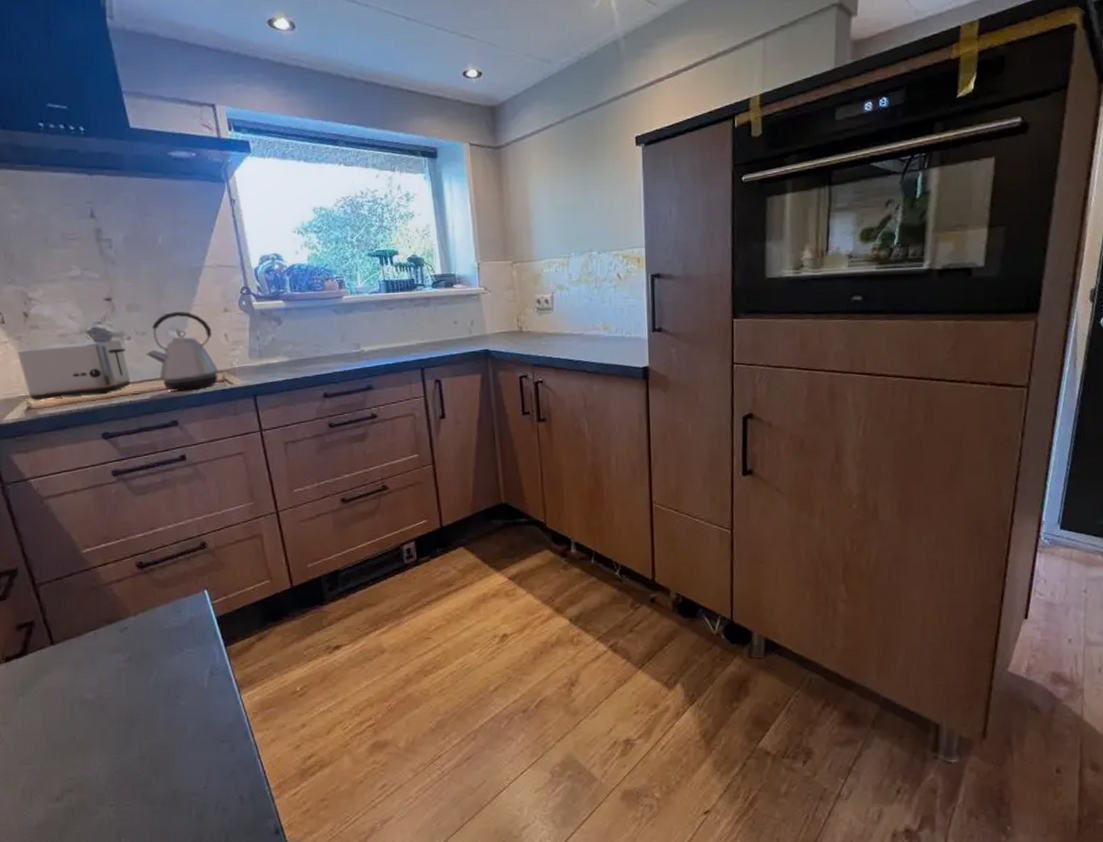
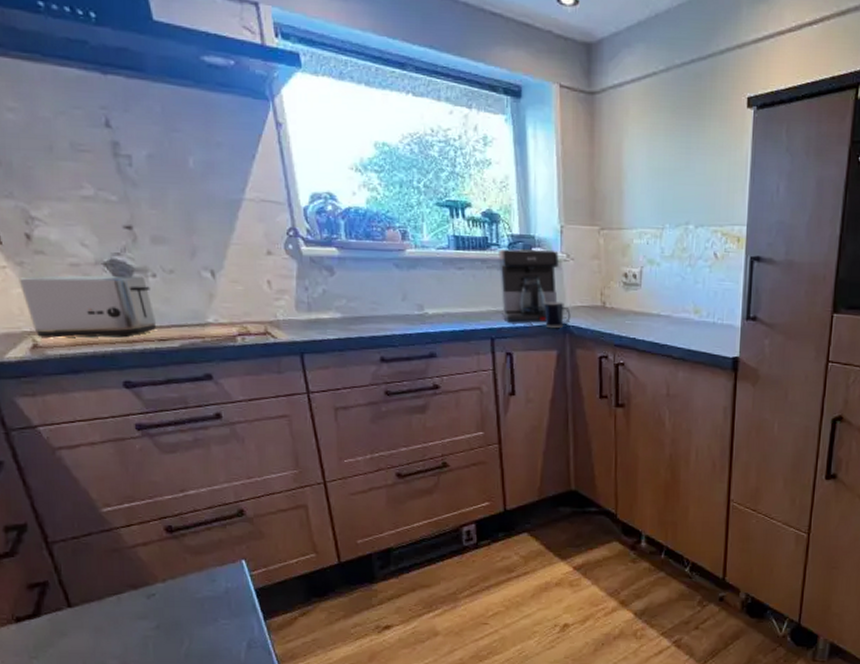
kettle: present [146,311,224,392] -> none [174,248,266,342]
coffee maker: none [424,286,479,354] -> present [499,249,559,325]
mug: none [466,330,492,355] -> present [543,301,571,329]

